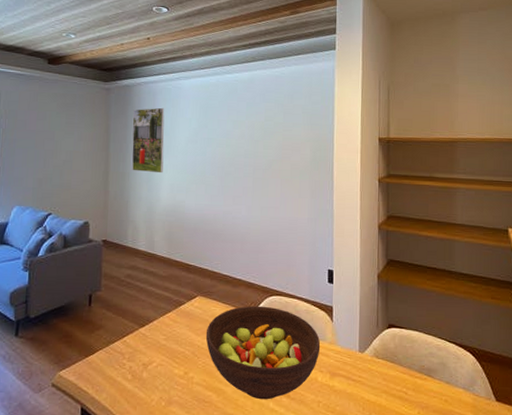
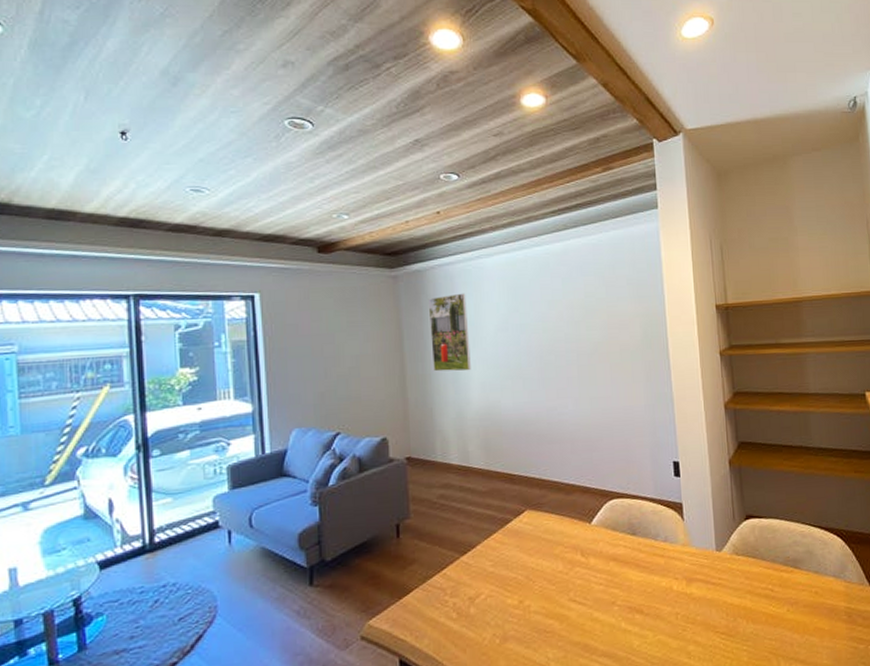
fruit bowl: present [205,305,321,400] -> none [539,512,673,621]

